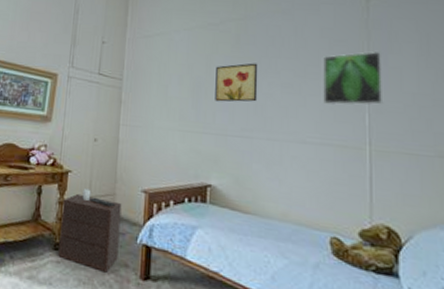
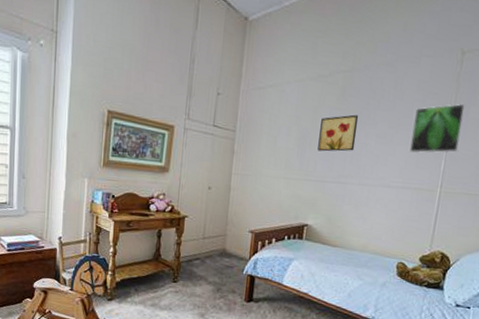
nightstand: present [58,188,122,273] -> none [176,231,231,298]

